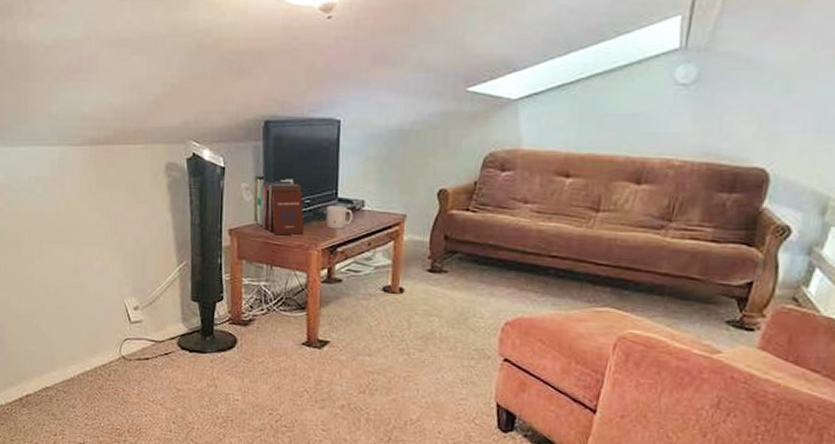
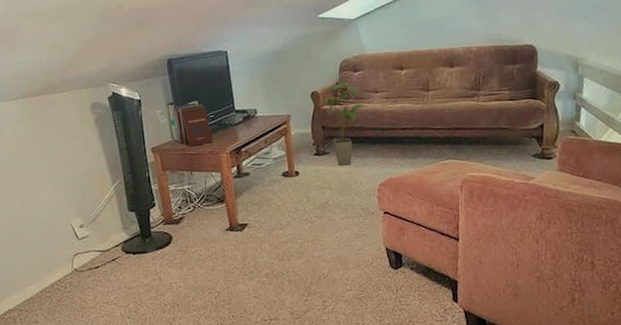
mug: present [325,205,353,229] -> none [227,115,250,135]
house plant: none [450,182,509,292] -> present [322,82,367,166]

